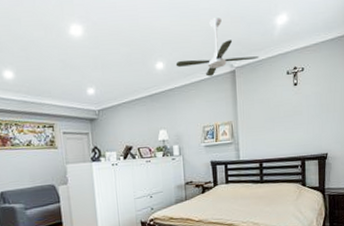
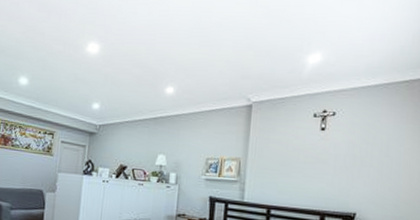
ceiling fan: present [175,18,259,77] -> none [186,50,283,108]

